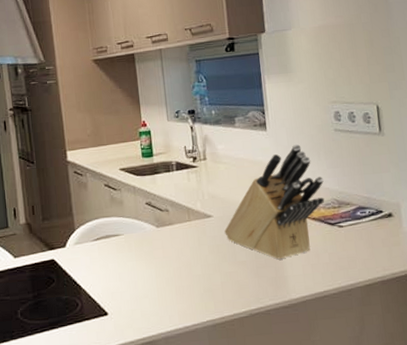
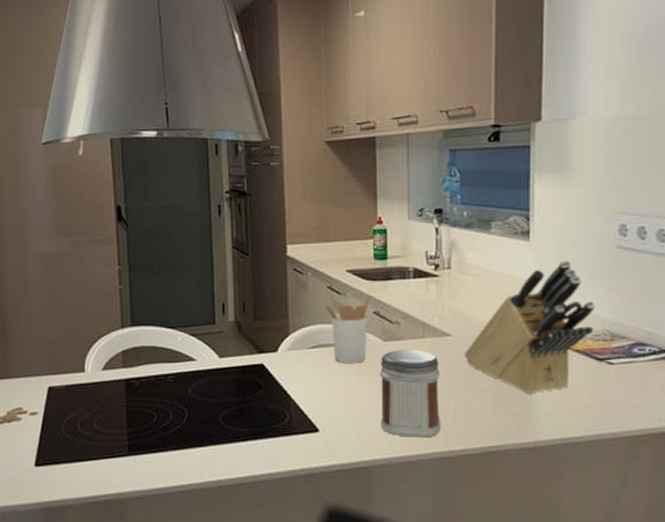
utensil holder: none [104,189,143,251] -> present [325,295,370,363]
jar: none [155,232,212,310] -> present [380,350,442,438]

